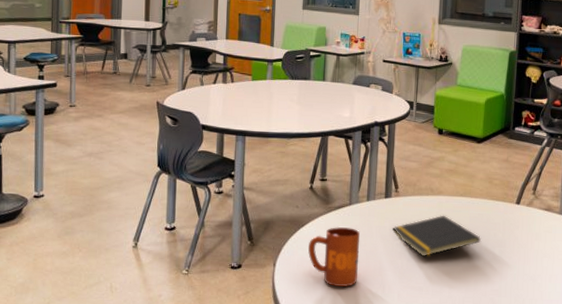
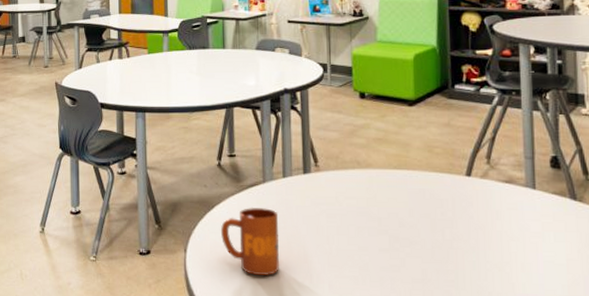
notepad: present [392,215,482,257] -> none [314,191,426,241]

